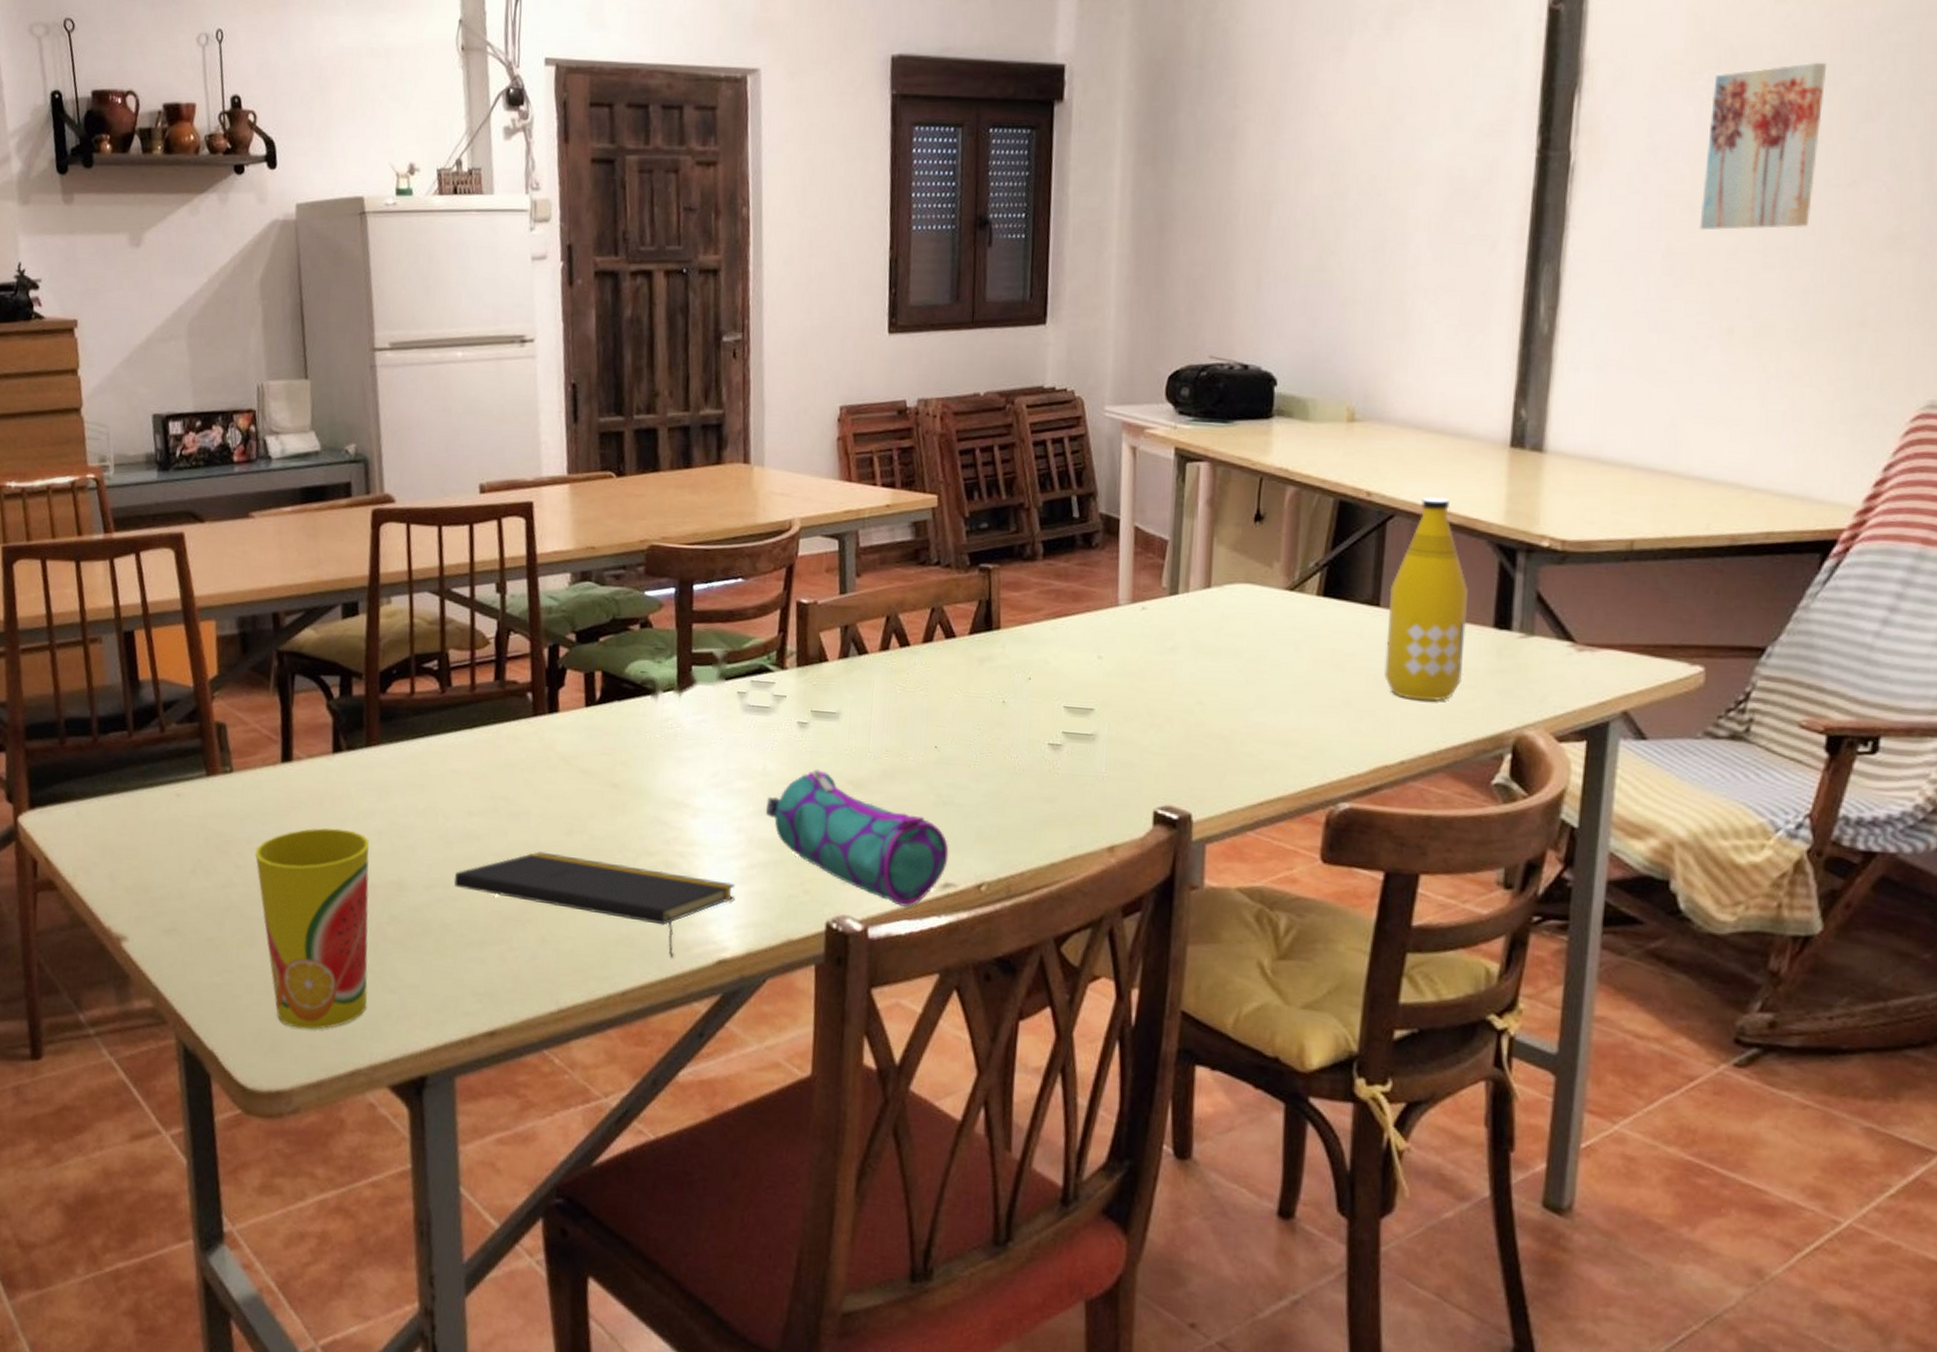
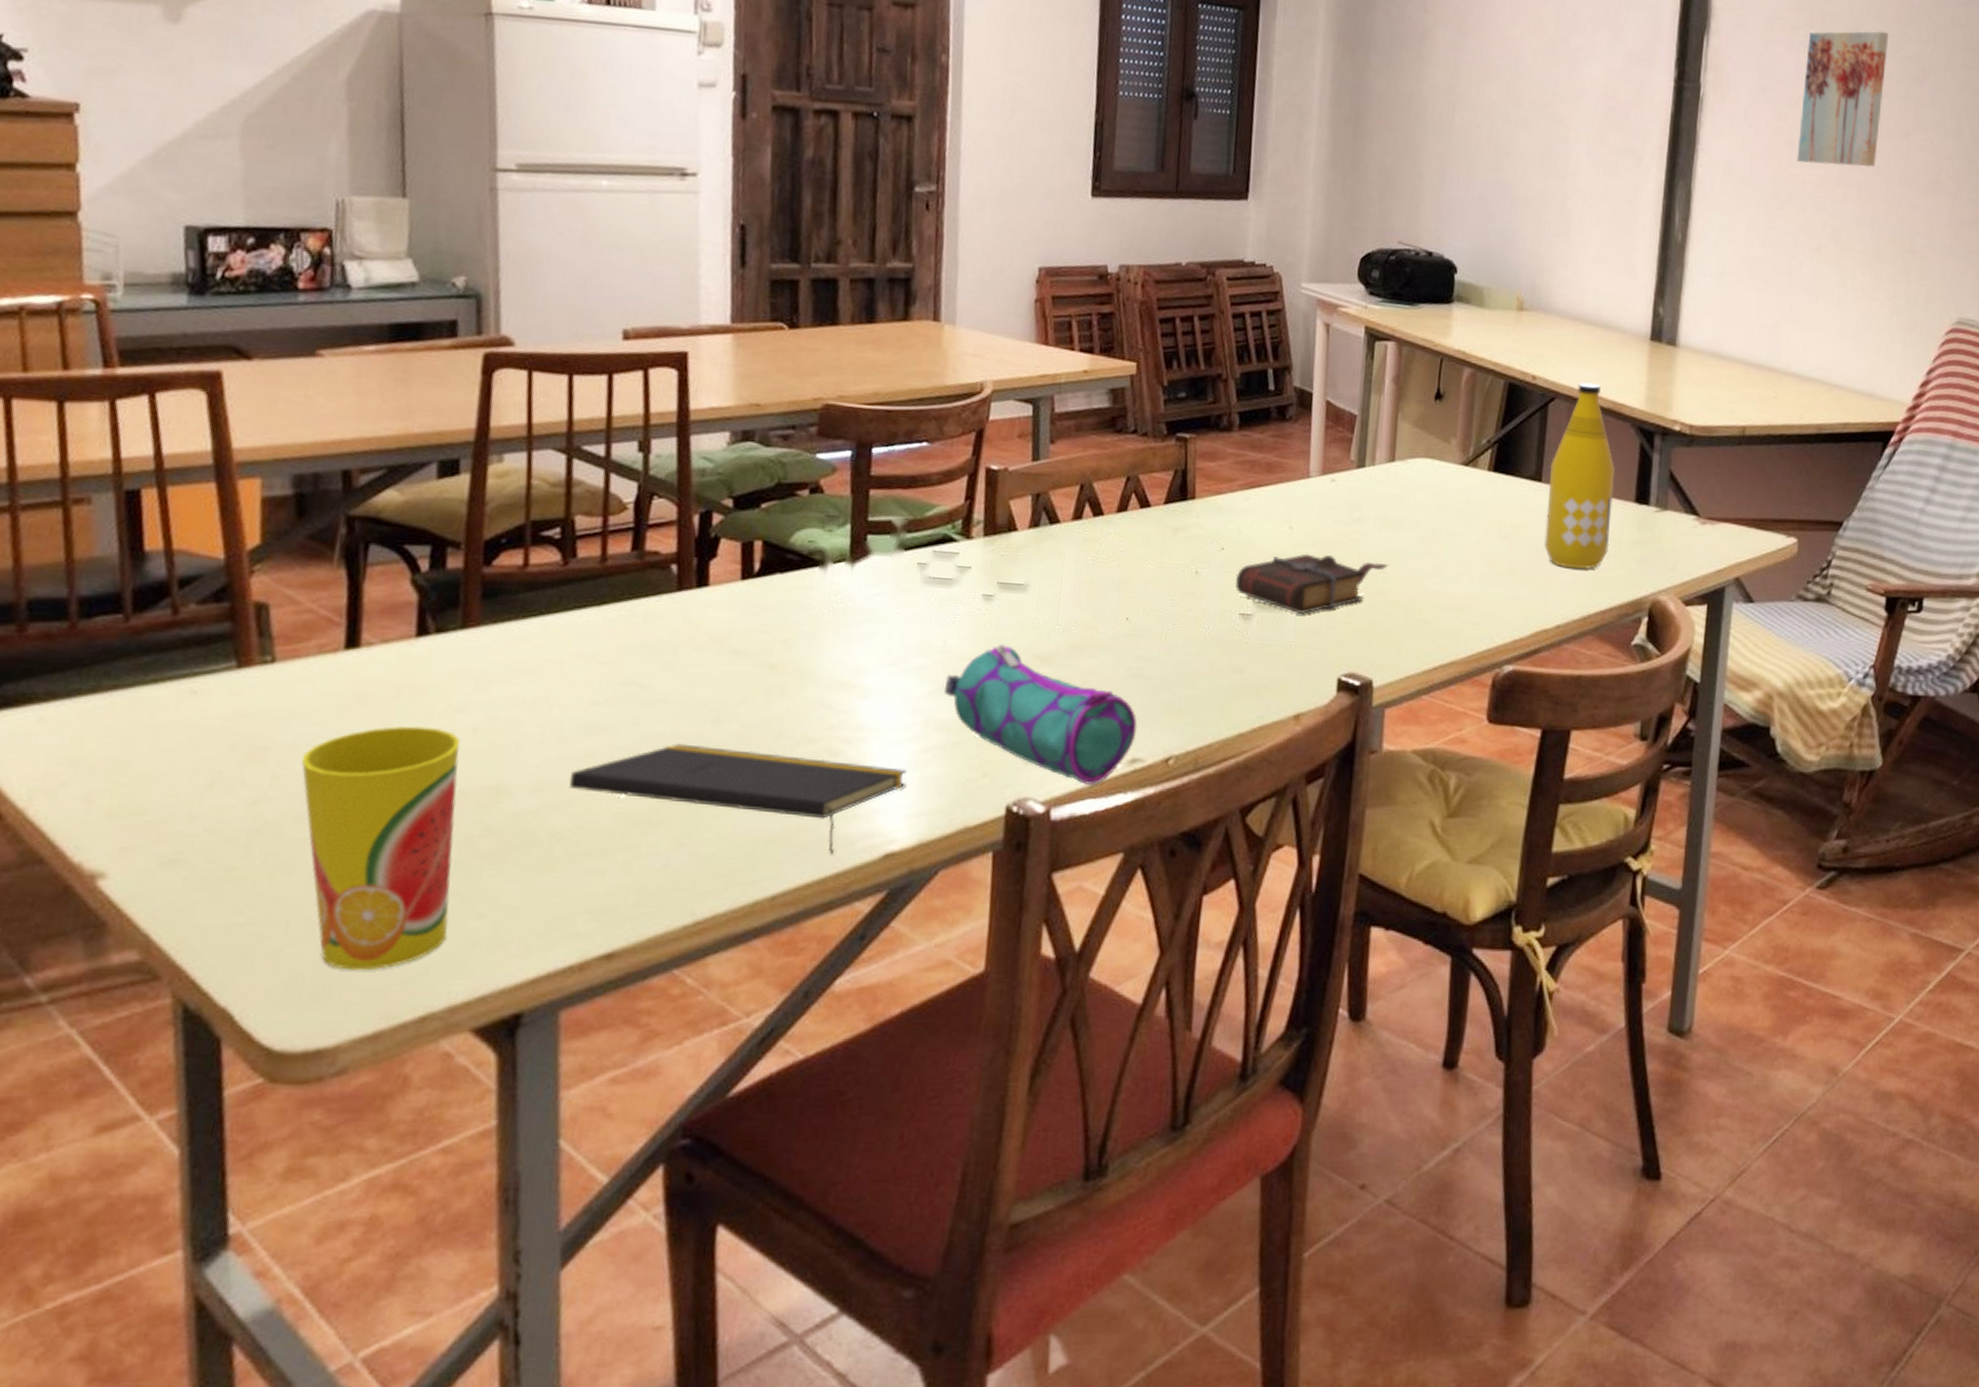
book: none [1044,683,1206,745] -> present [1235,553,1388,614]

